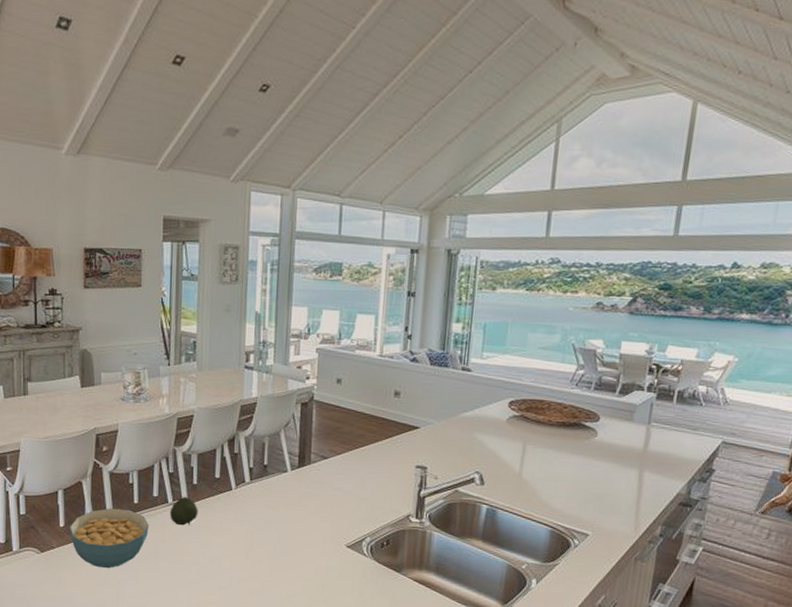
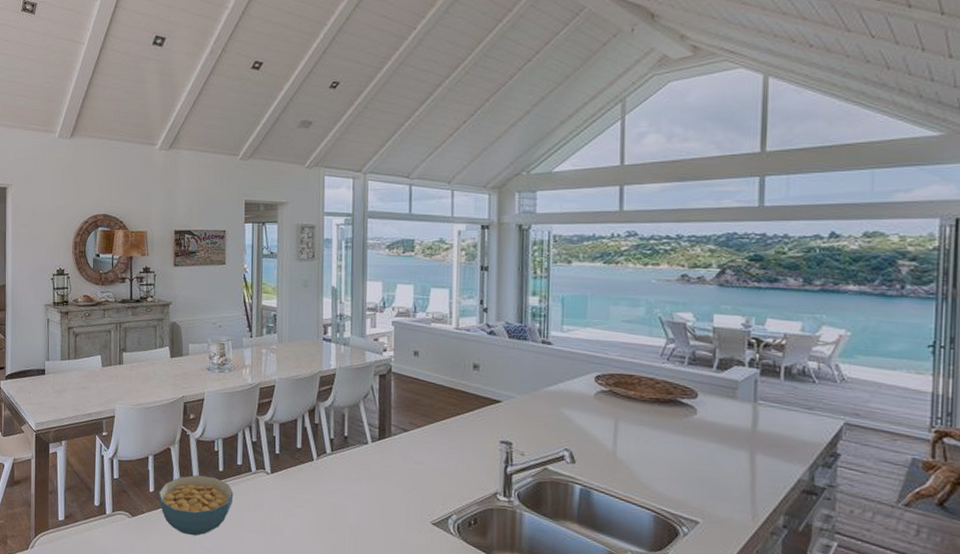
fruit: present [169,496,198,526] -> none [253,465,281,496]

